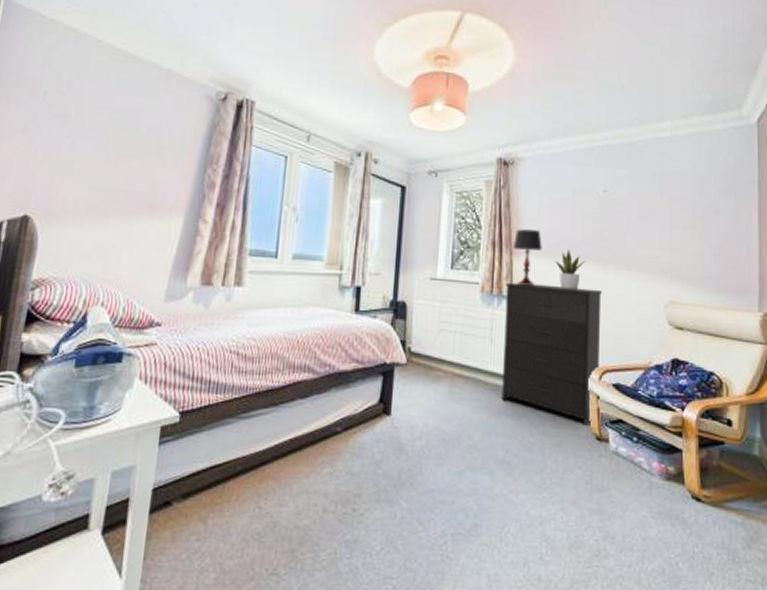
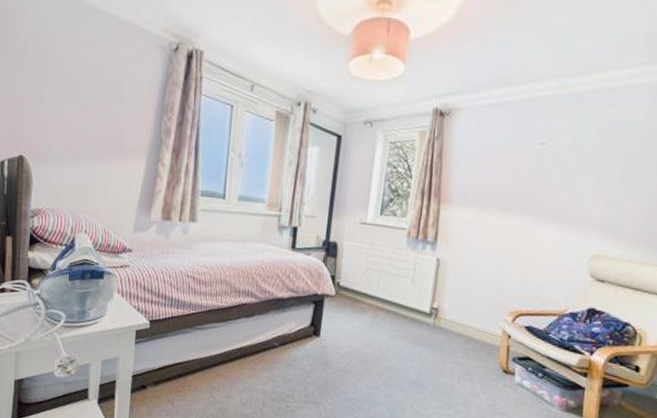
dresser: present [502,282,602,427] -> none [418,229,526,361]
table lamp: present [512,229,542,287] -> none [441,179,471,234]
potted plant: present [556,250,585,291] -> none [482,201,513,240]

